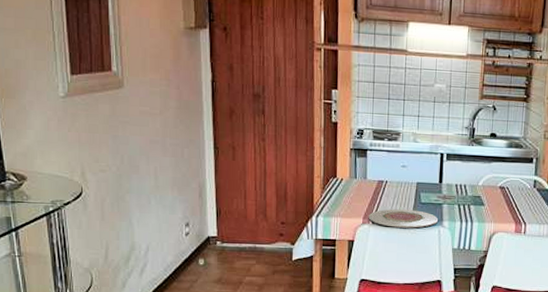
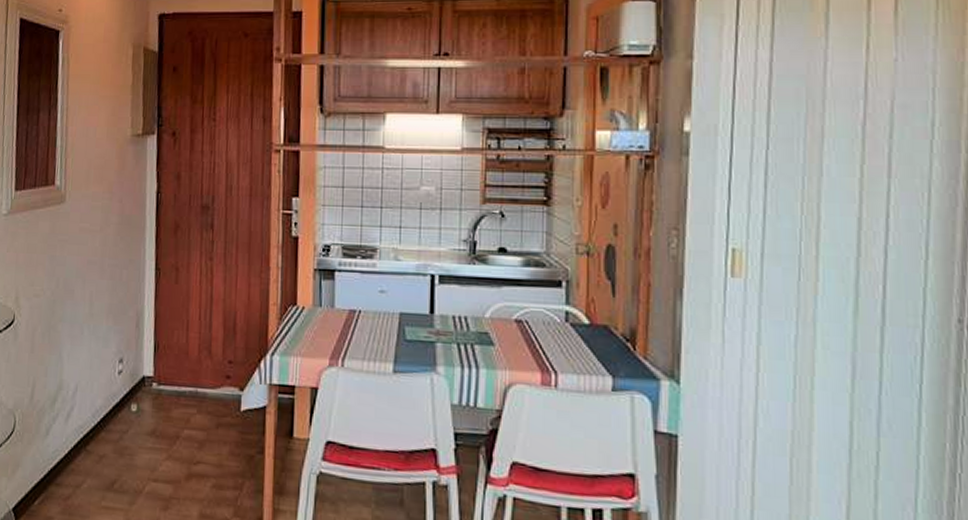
plate: present [368,209,439,228] -> none [336,347,431,375]

